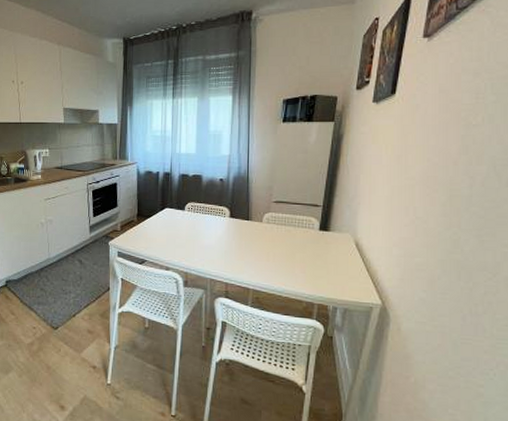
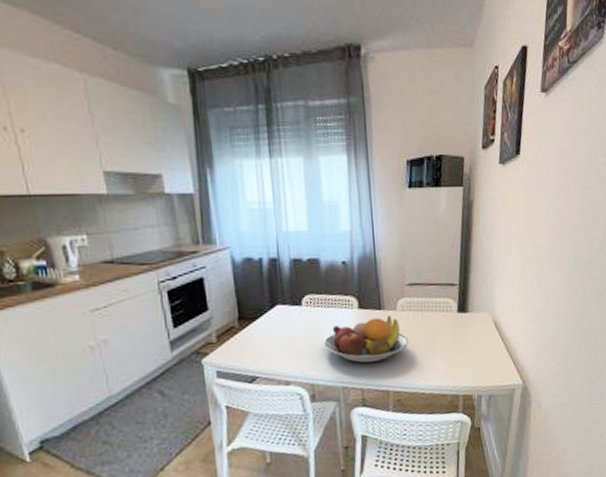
fruit bowl: none [197,226,271,263] -> present [322,315,409,364]

